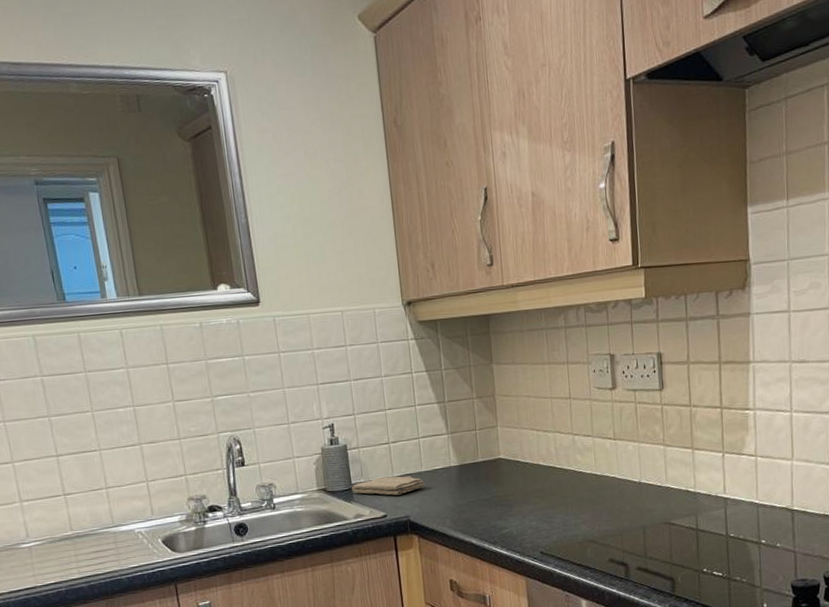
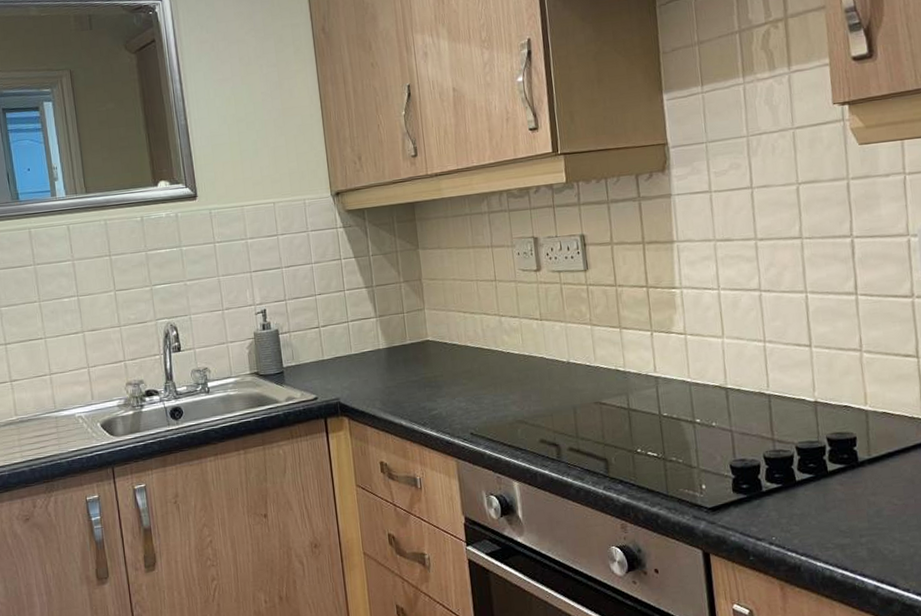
washcloth: present [352,476,425,496] -> none [283,359,355,378]

